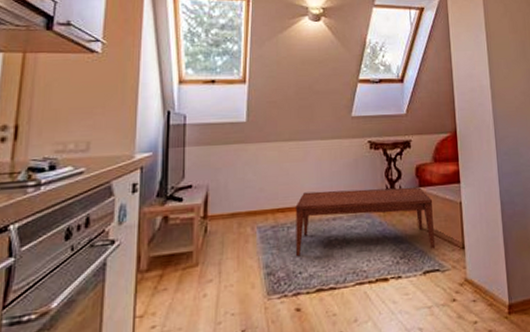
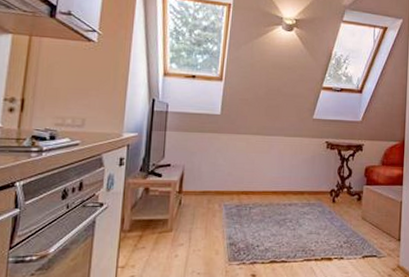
coffee table: present [295,187,435,257] -> none [255,180,377,238]

